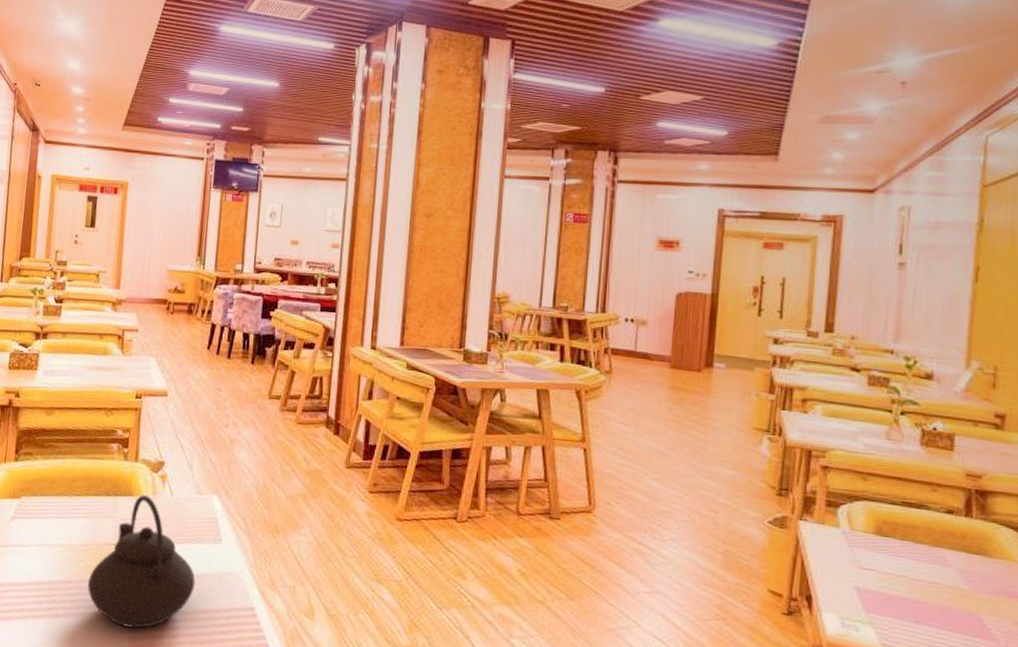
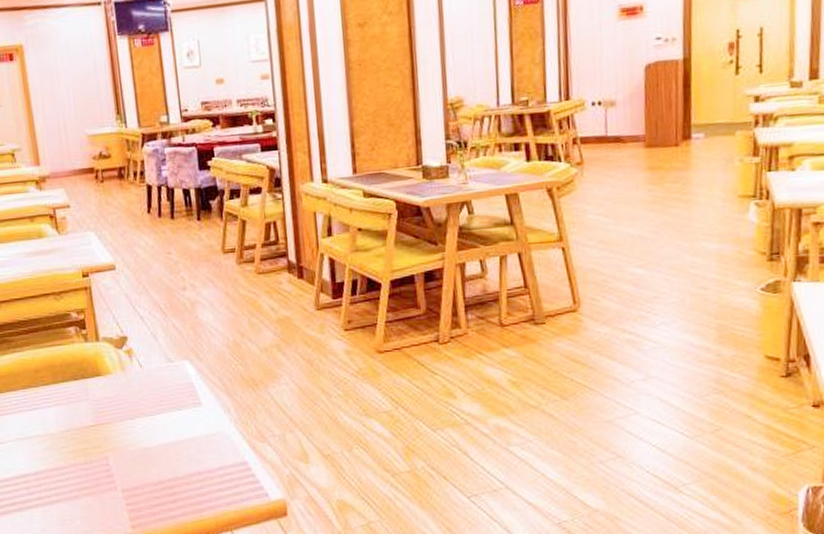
teapot: present [87,495,196,629] -> none [74,373,183,502]

